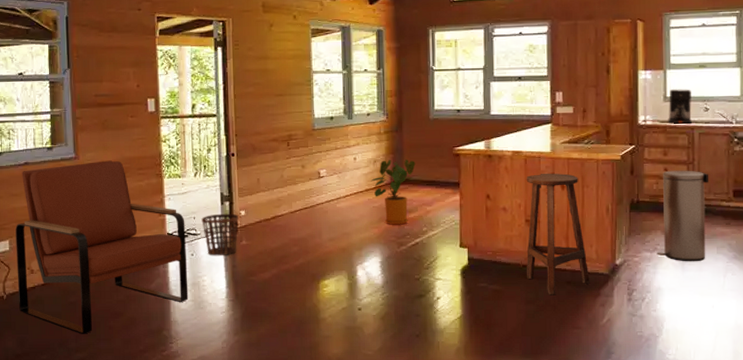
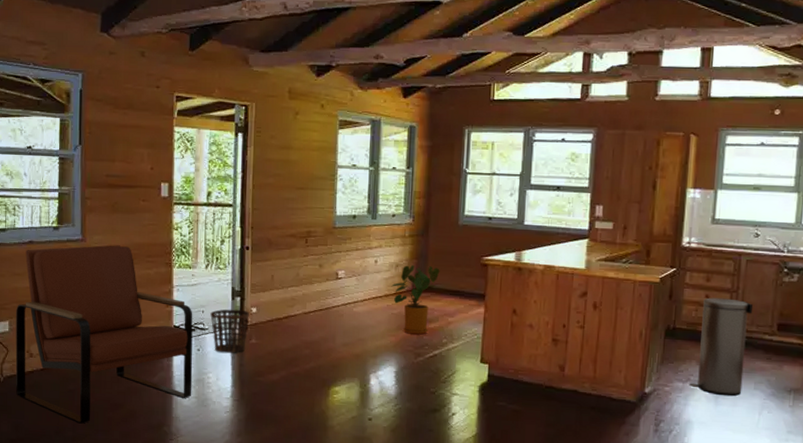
bar stool: present [526,173,590,295] -> none [548,291,616,420]
coffee maker: present [668,89,692,125] -> none [714,211,743,250]

